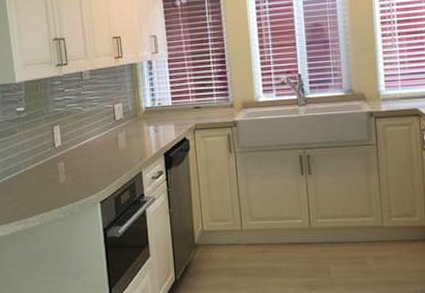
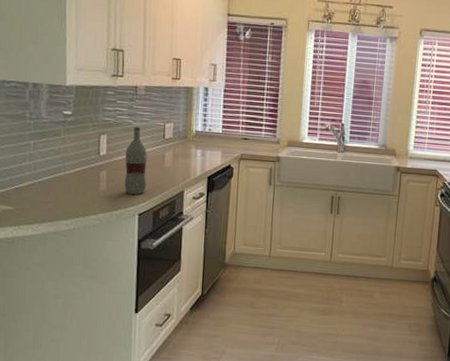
bottle: none [79,112,104,182] -> present [124,127,147,195]

